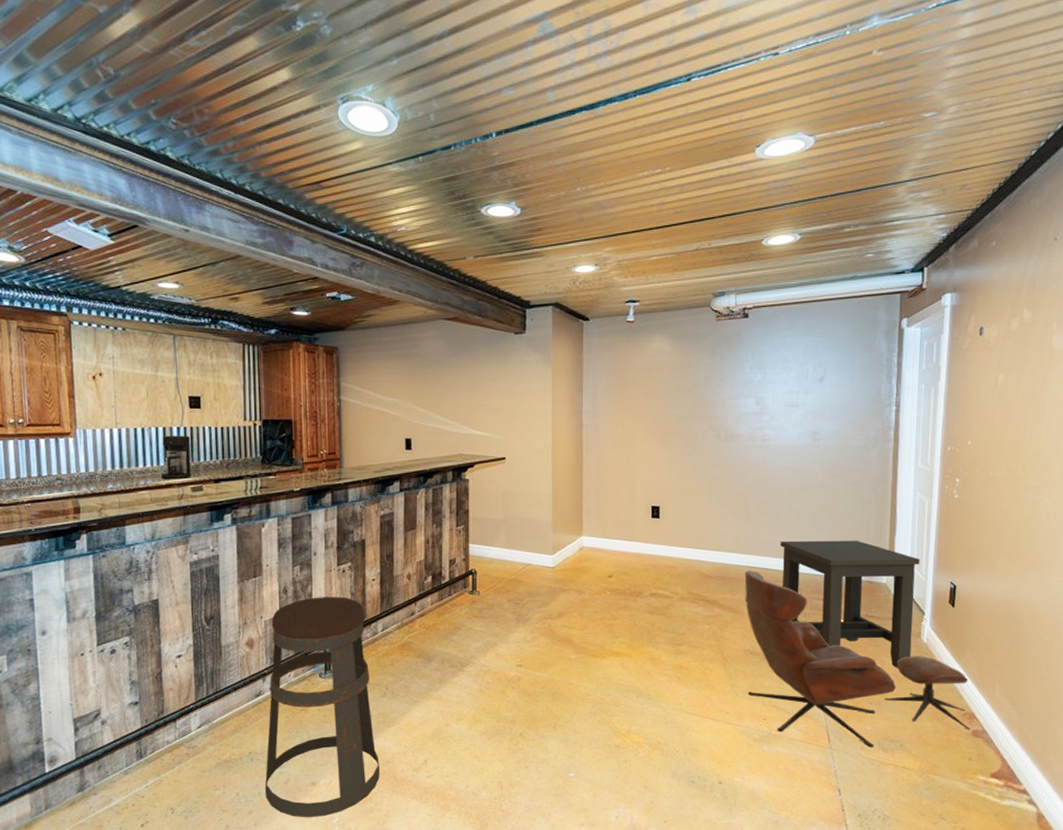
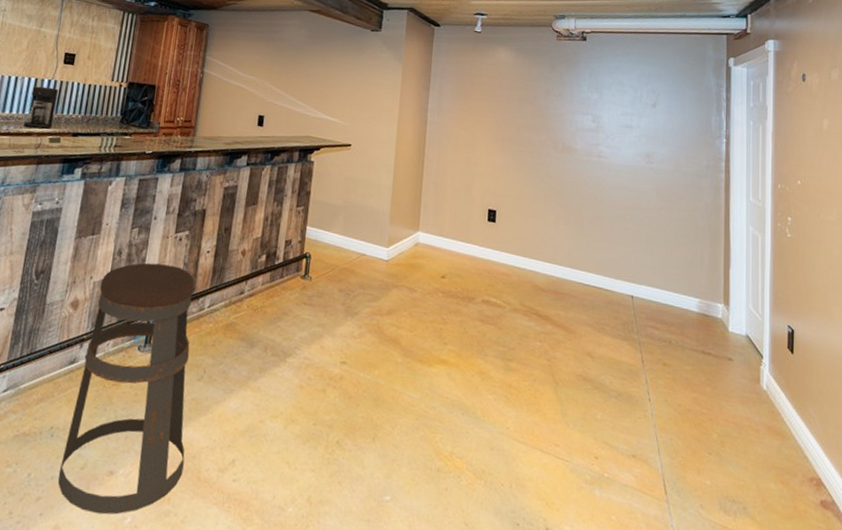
armchair: present [744,571,971,748] -> none [578,288,819,507]
side table: present [779,540,920,668] -> none [614,260,756,415]

